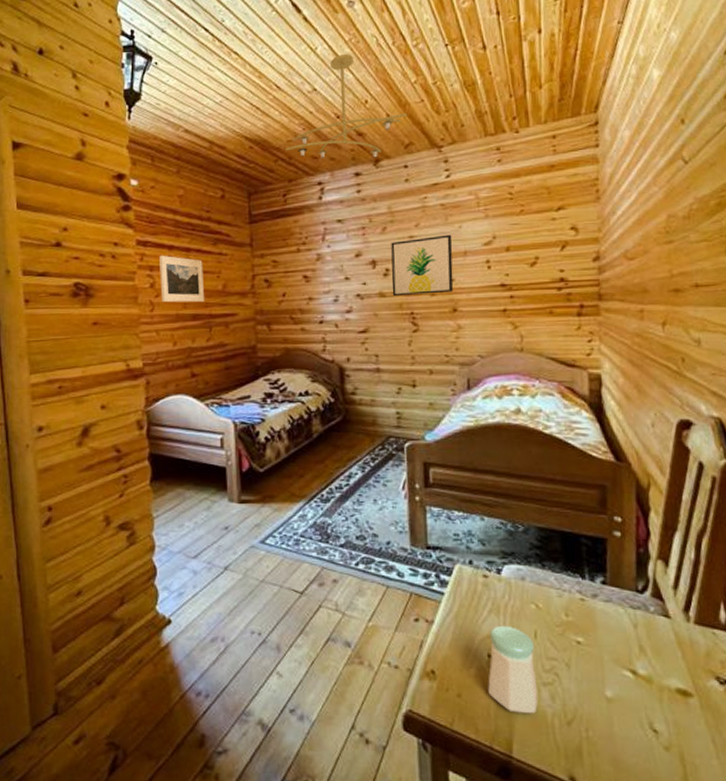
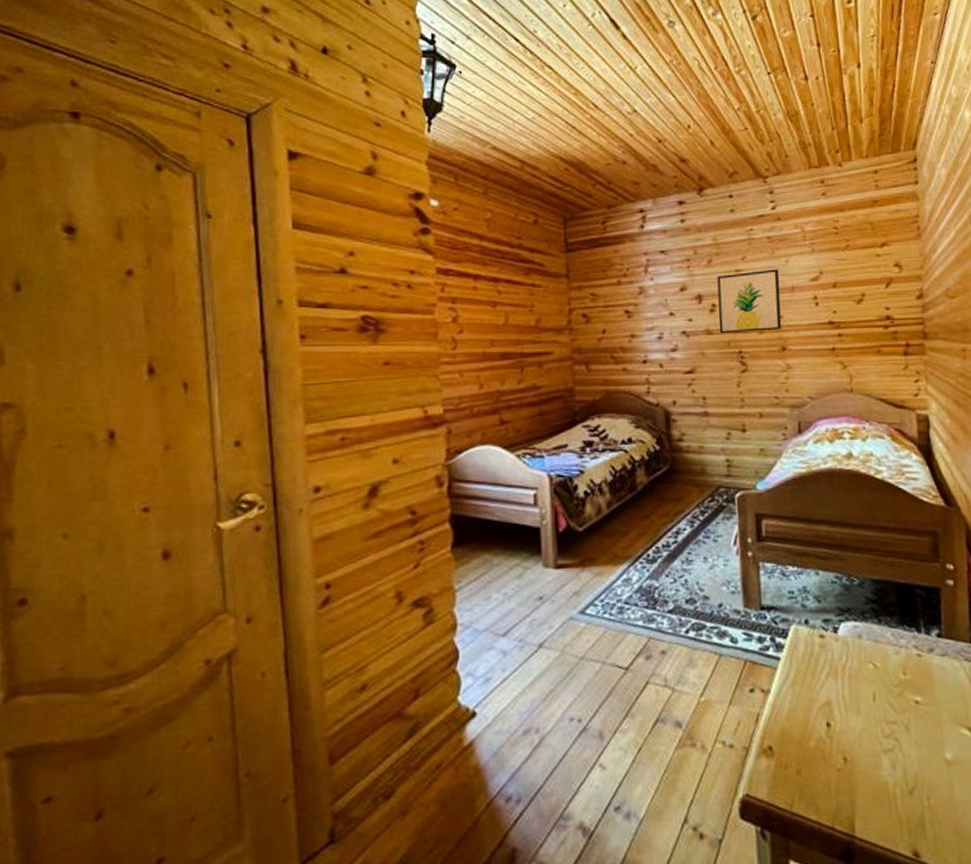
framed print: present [159,255,204,303] -> none [463,285,515,340]
ceiling light fixture: present [286,53,407,158] -> none [604,75,731,186]
salt shaker: present [488,625,539,713] -> none [827,689,880,786]

